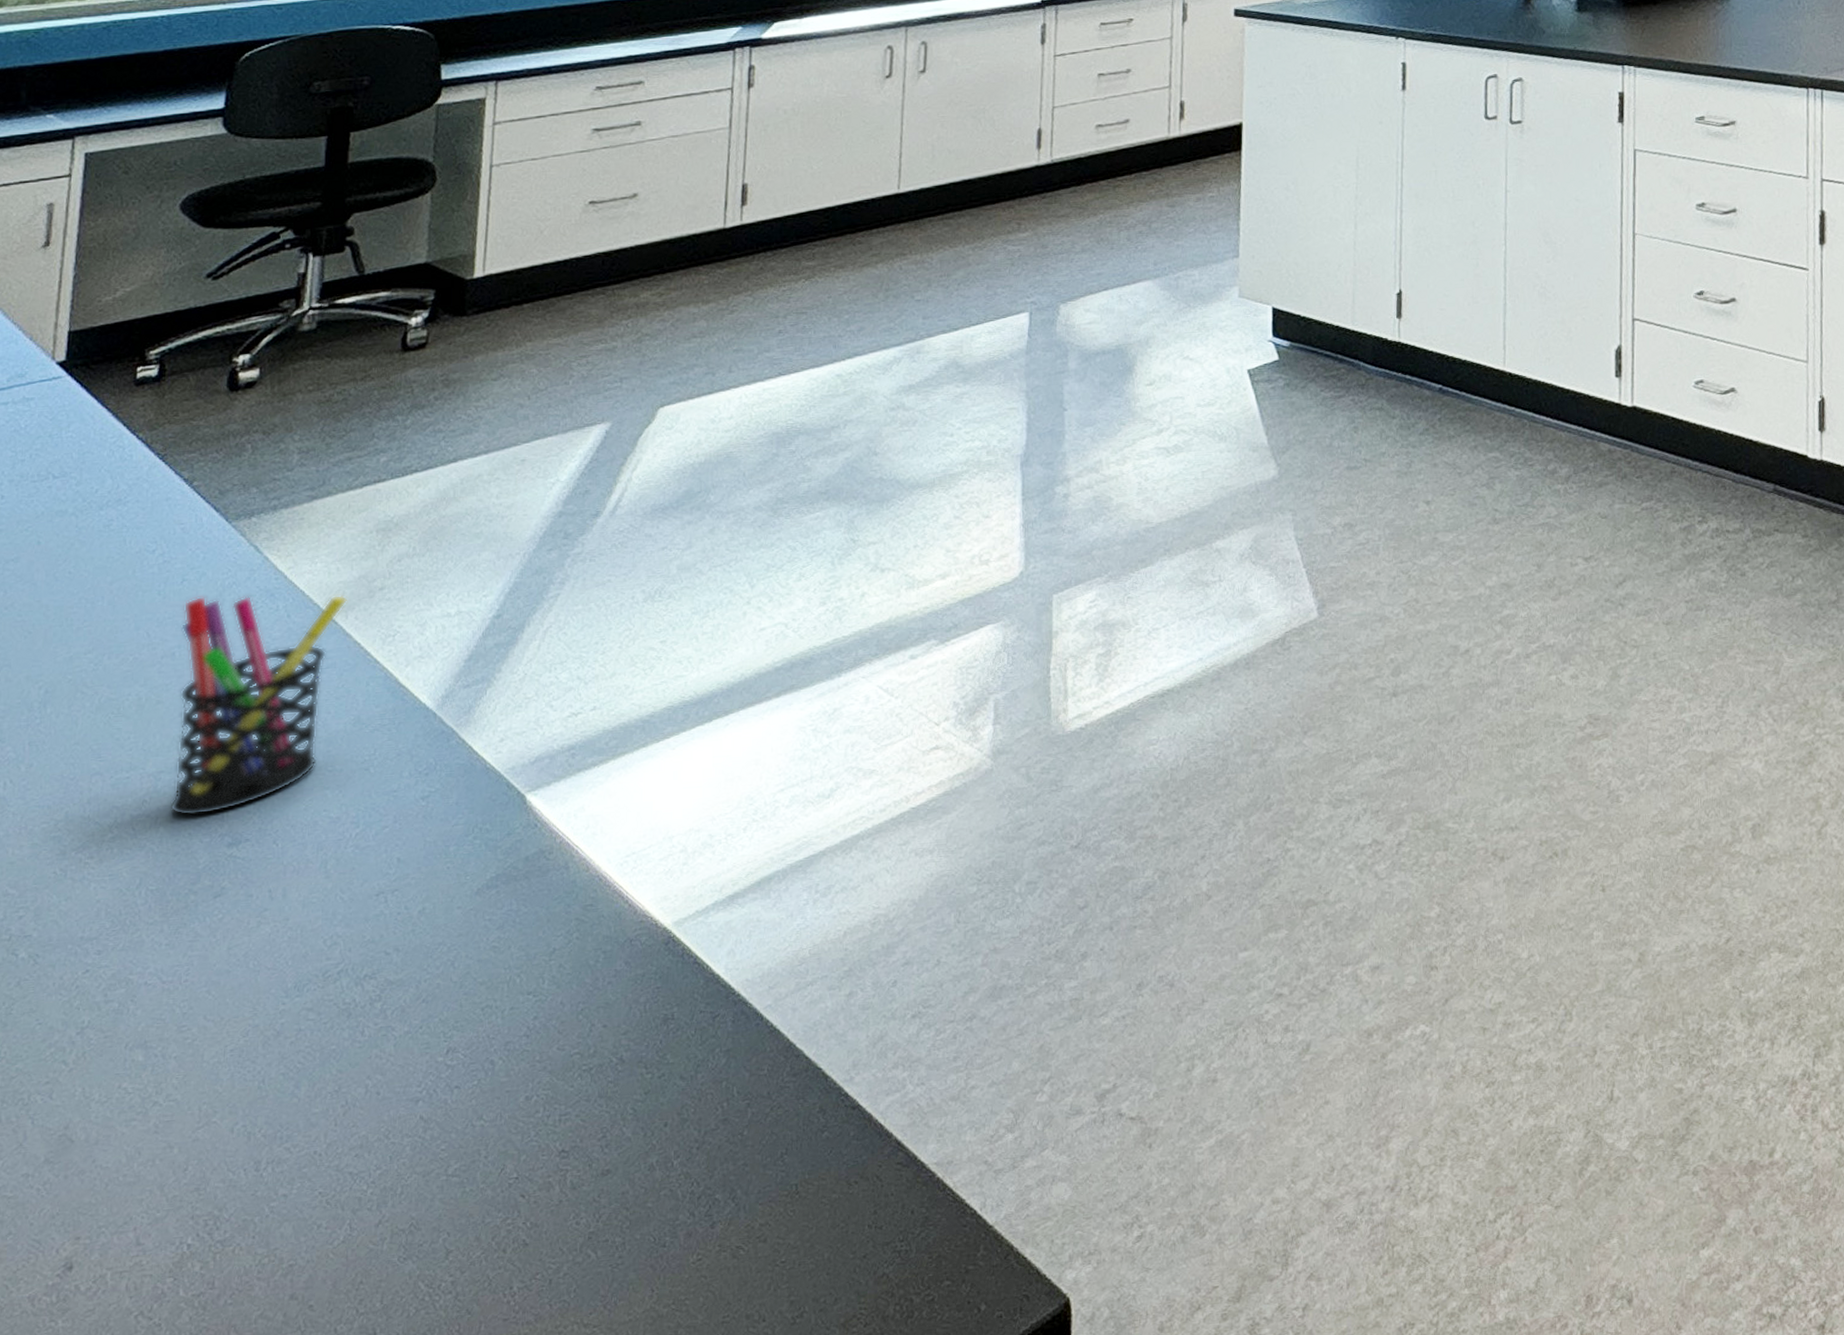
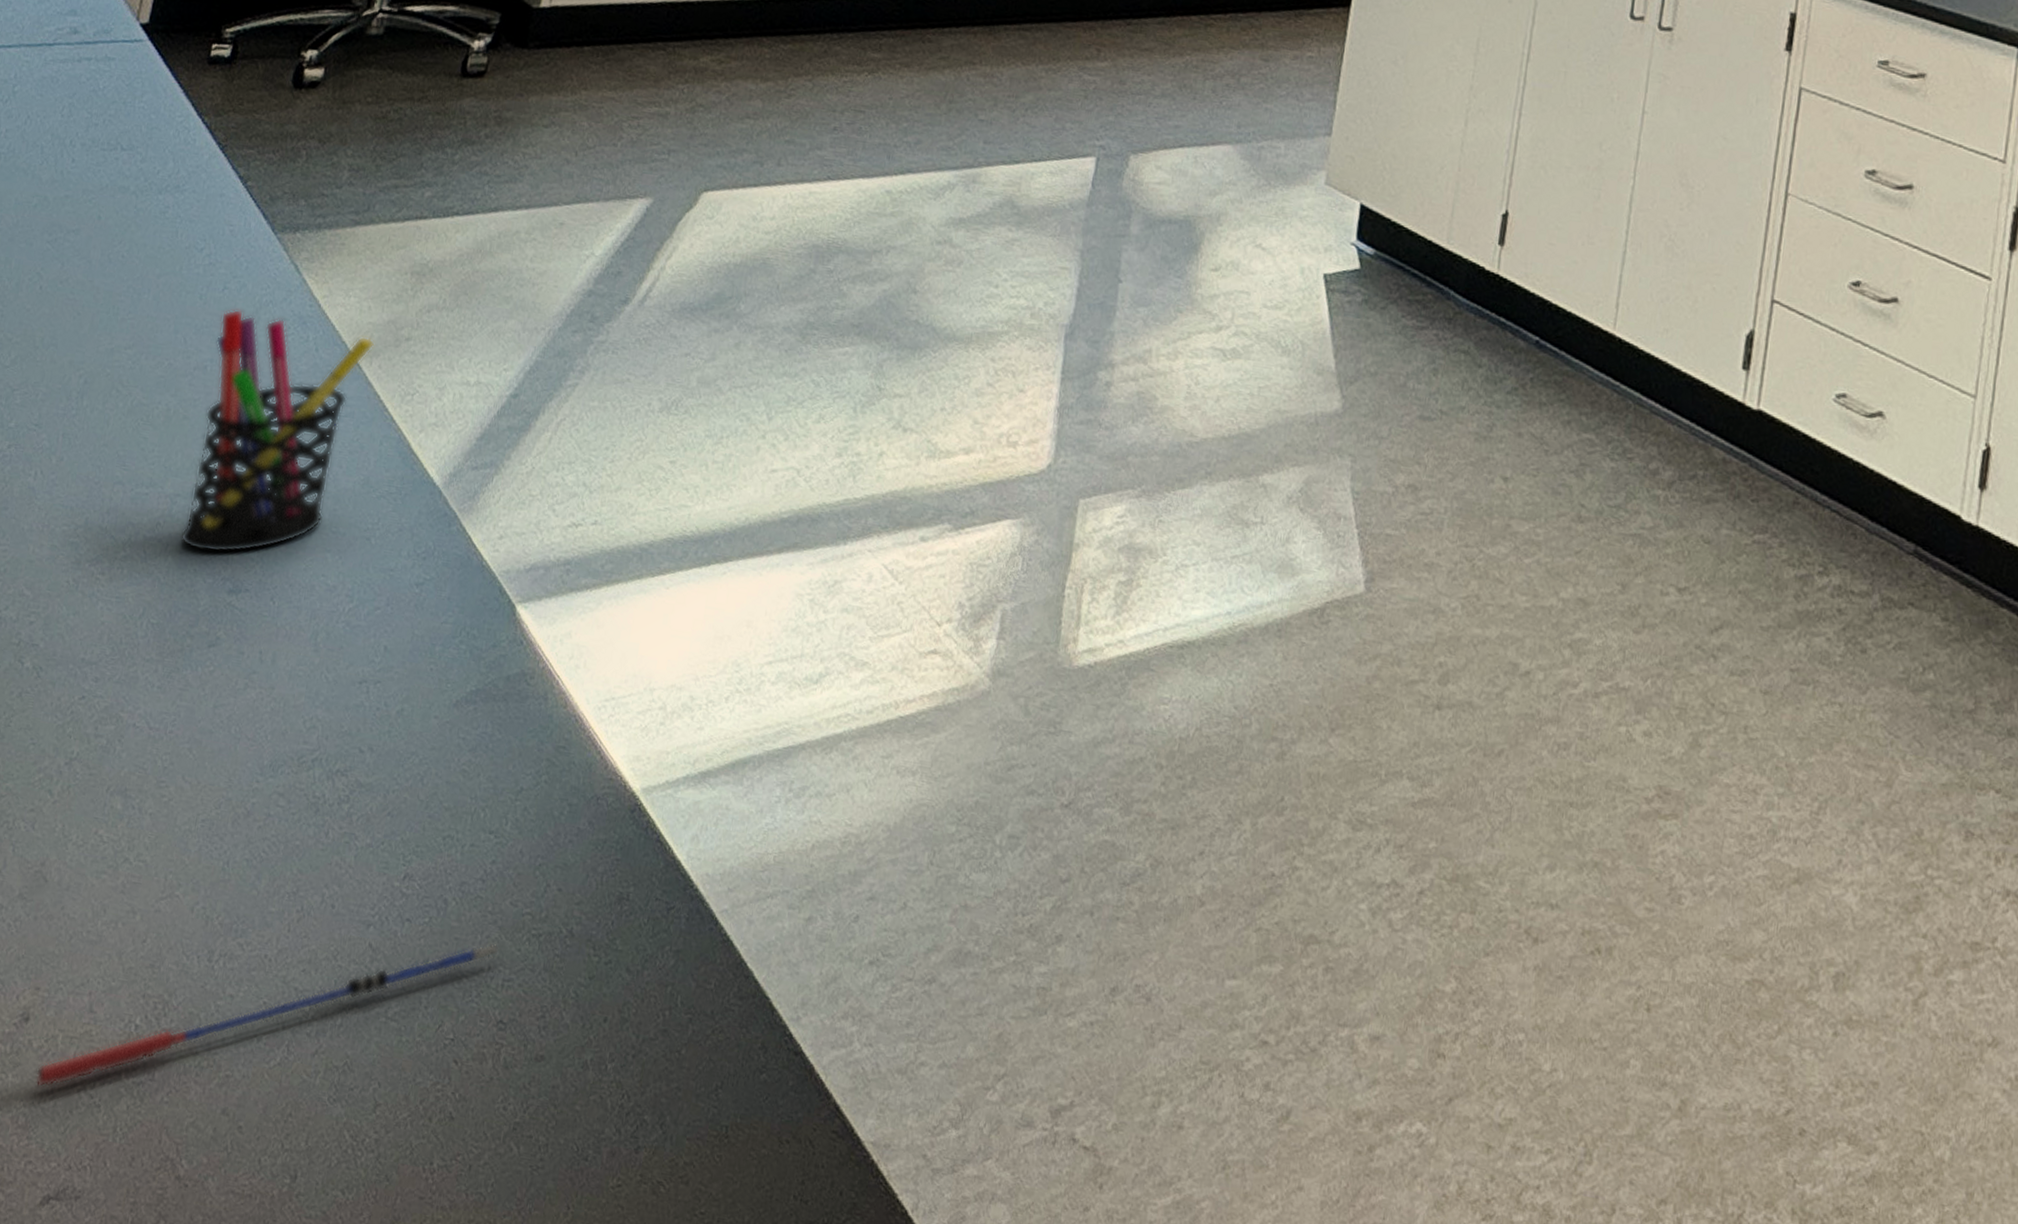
pen: none [87,1086,553,1325] -> present [35,942,500,1088]

